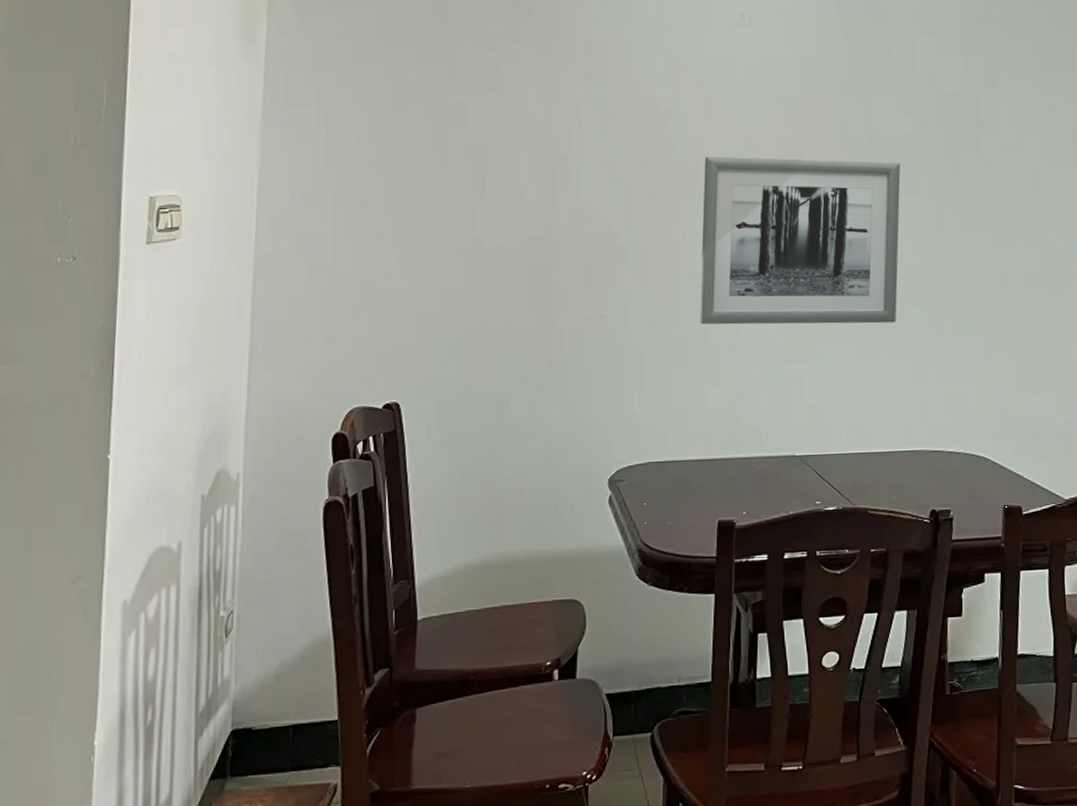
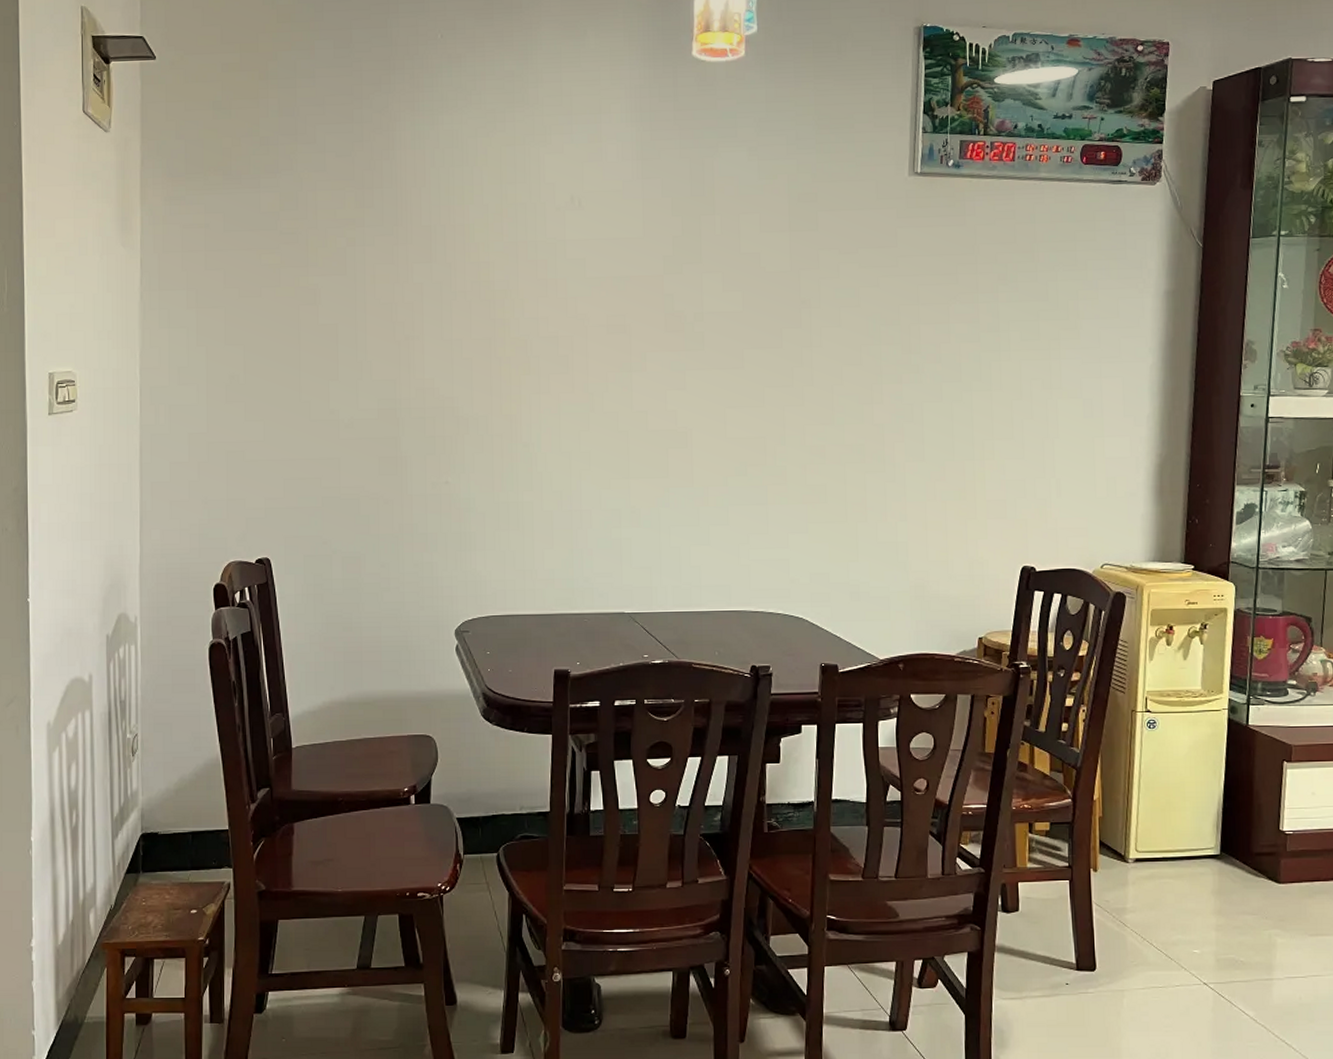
wall art: present [700,156,901,325] -> none [535,334,724,492]

